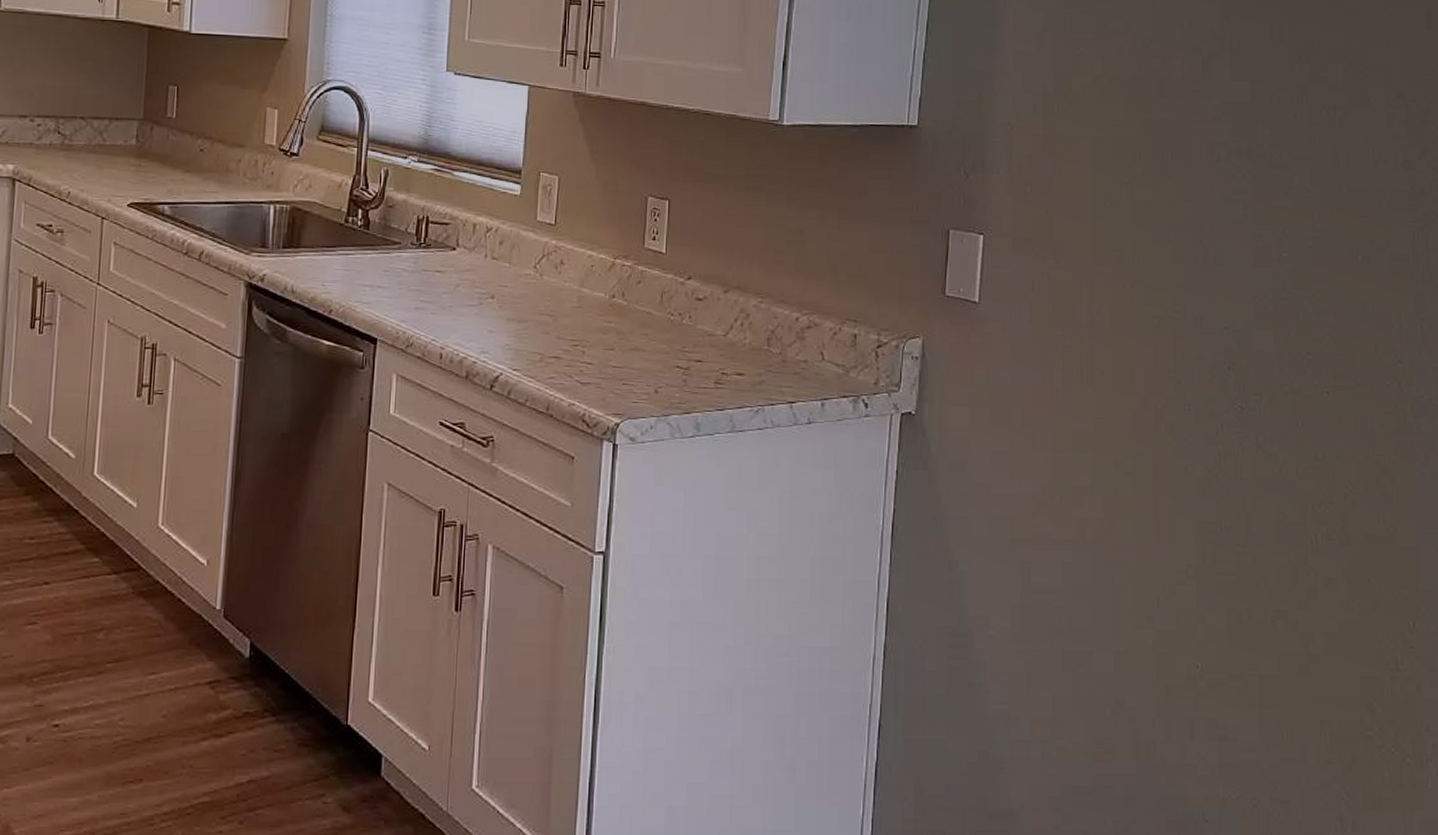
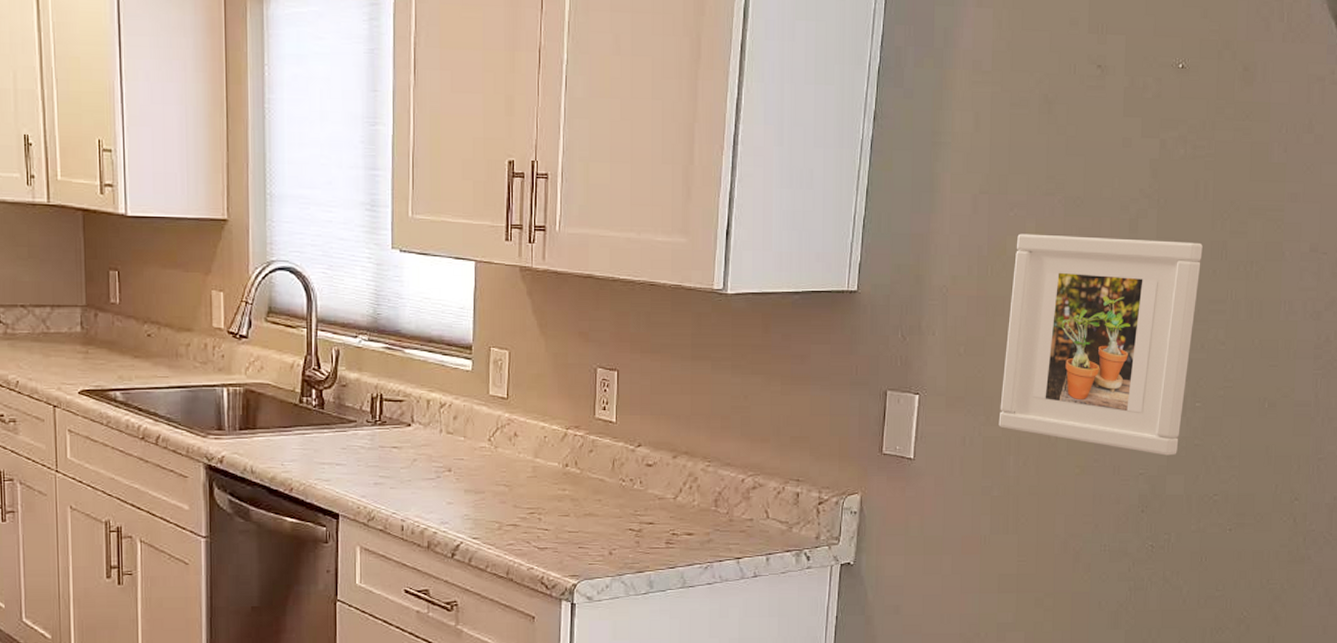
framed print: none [1069,72,1281,309] -> present [998,233,1203,456]

